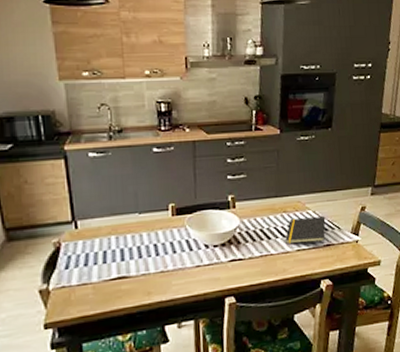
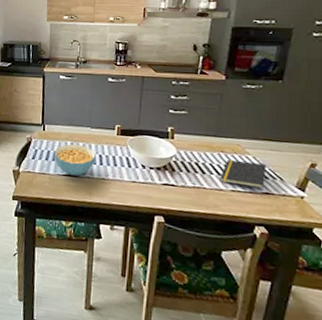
cereal bowl: none [95,237,150,278] -> present [54,144,96,176]

